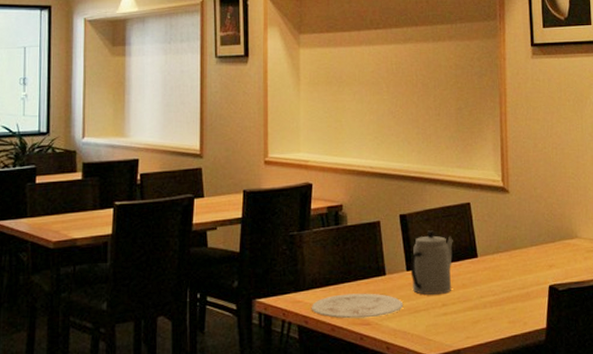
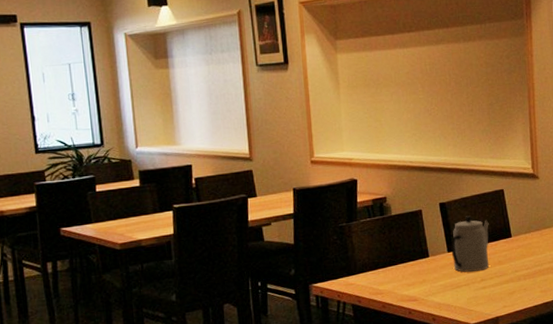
plate: present [311,293,404,319] -> none [363,273,447,297]

